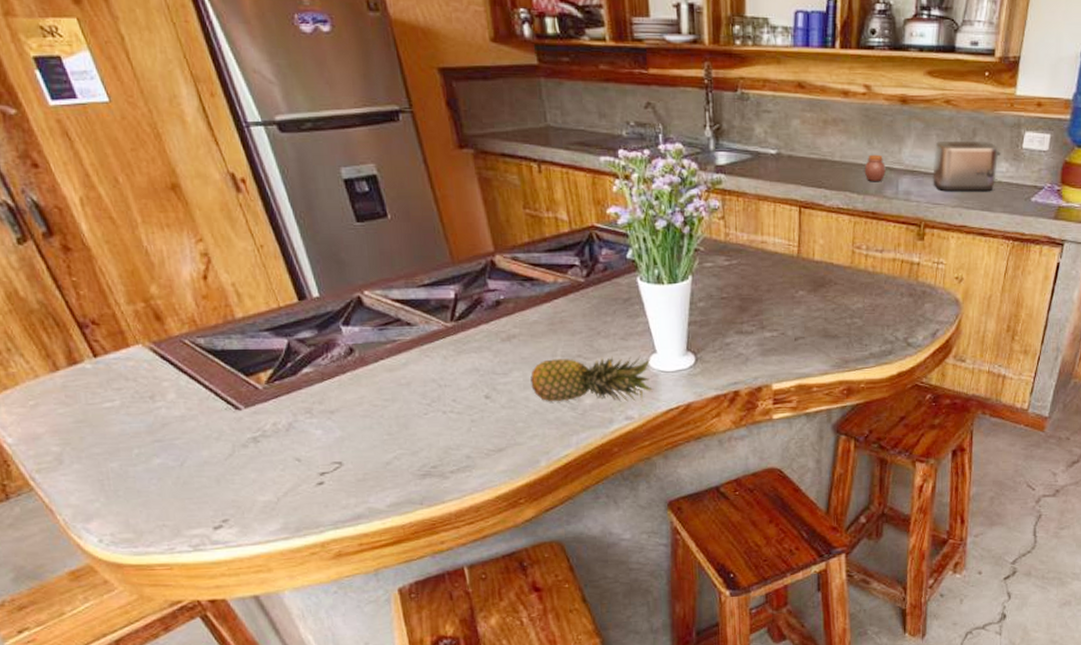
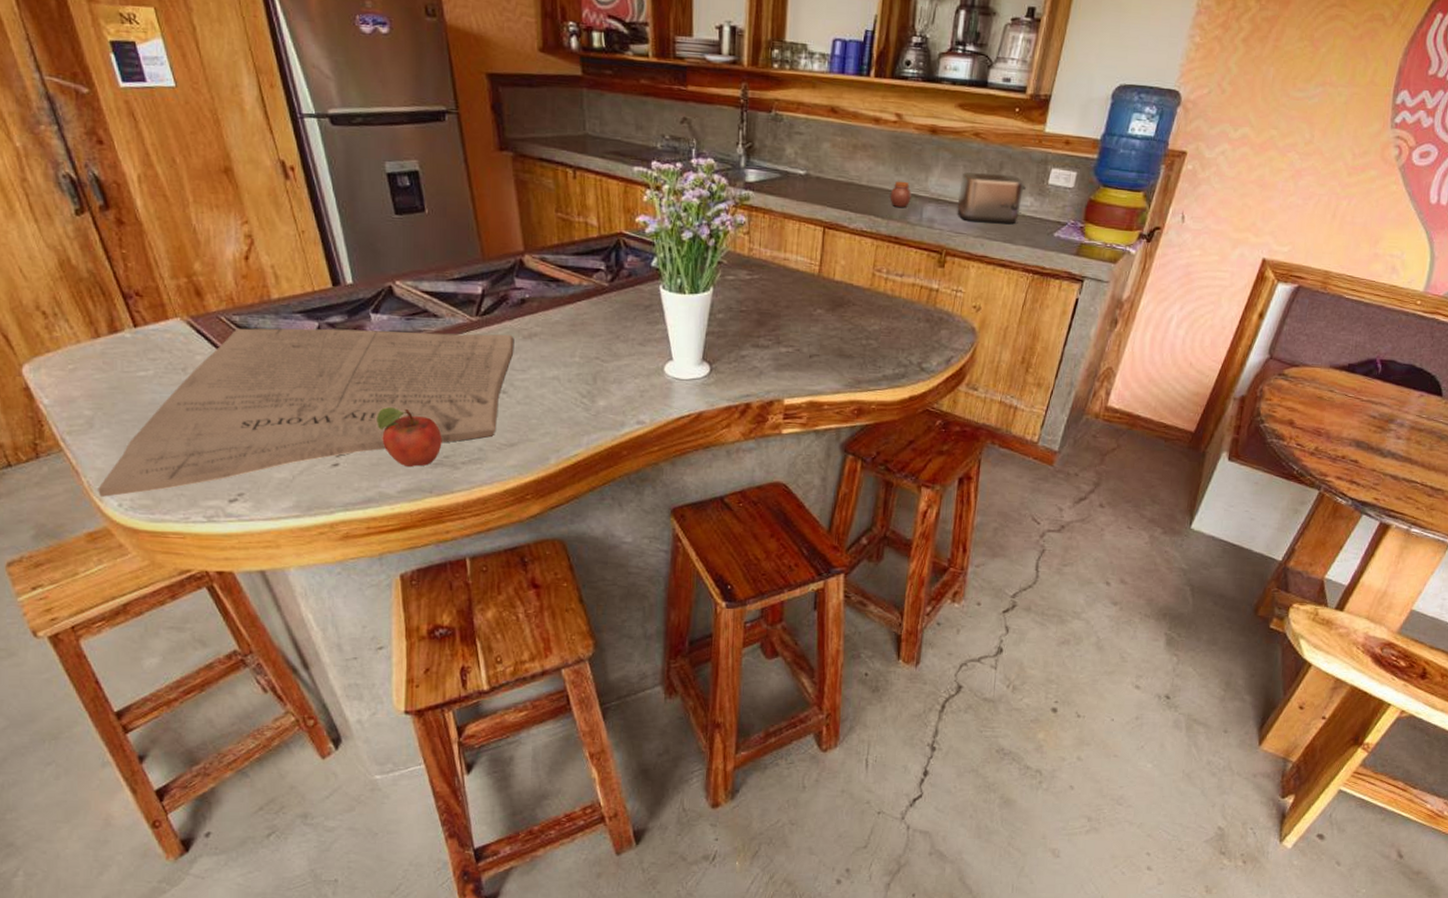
newspaper: none [75,338,494,535] -> present [98,328,514,498]
fruit: none [358,421,428,481] -> present [377,407,442,468]
fruit: present [530,355,654,402] -> none [548,358,667,407]

